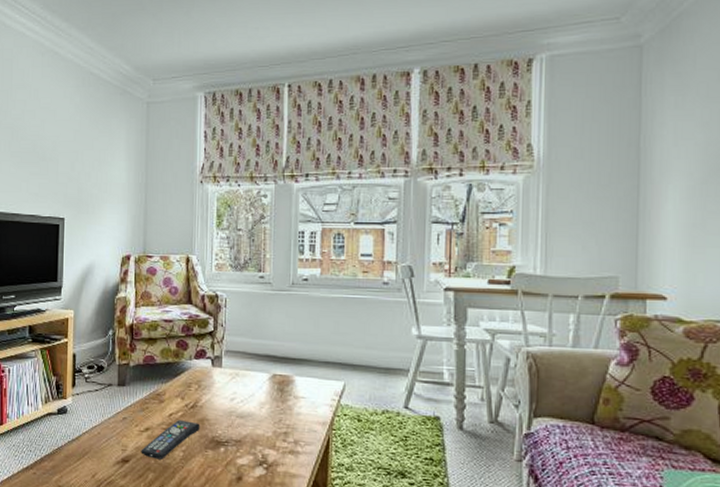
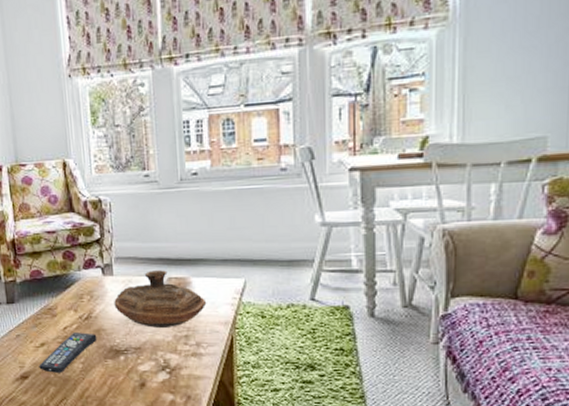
decorative bowl: none [220,366,308,423] -> present [114,270,207,328]

